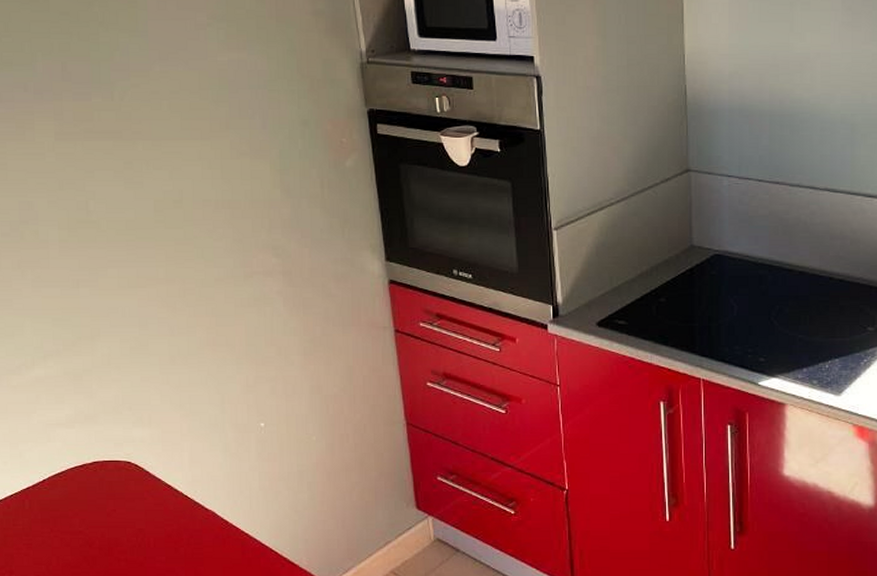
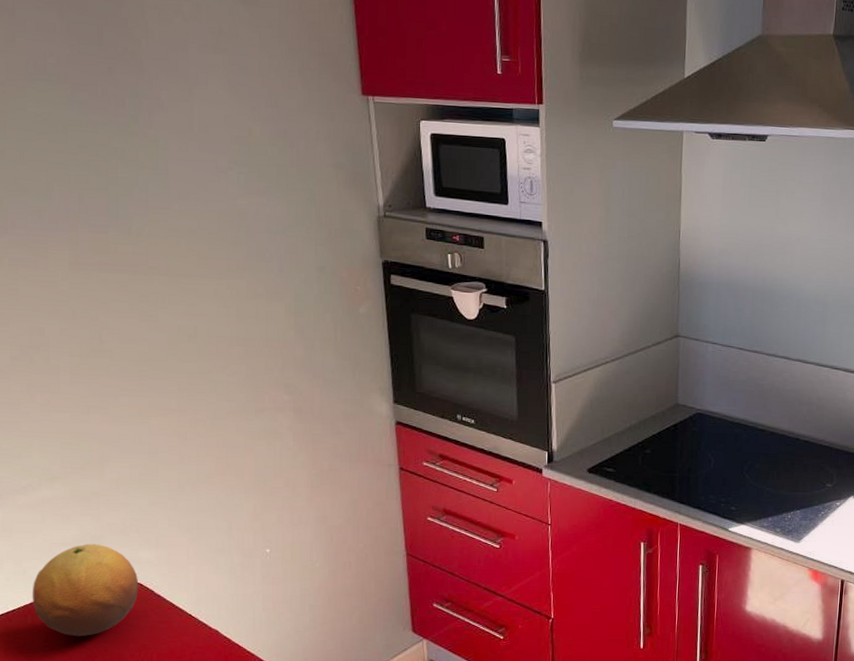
fruit: none [28,423,134,522] -> present [32,544,139,637]

